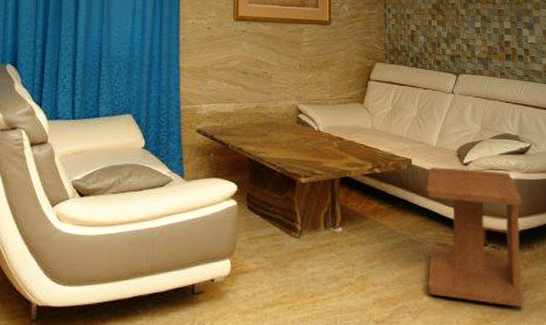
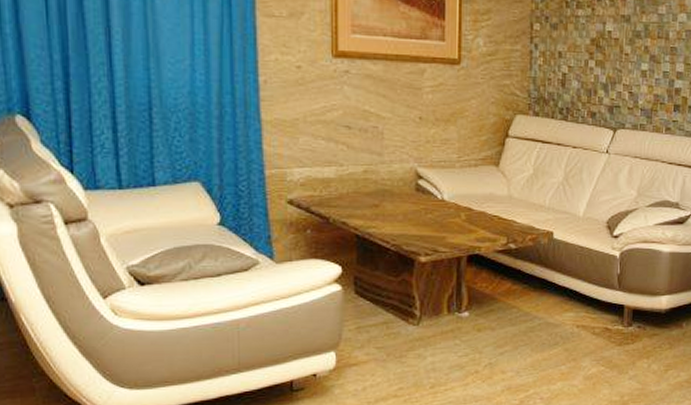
side table: present [426,167,525,307] -> none [562,241,675,388]

